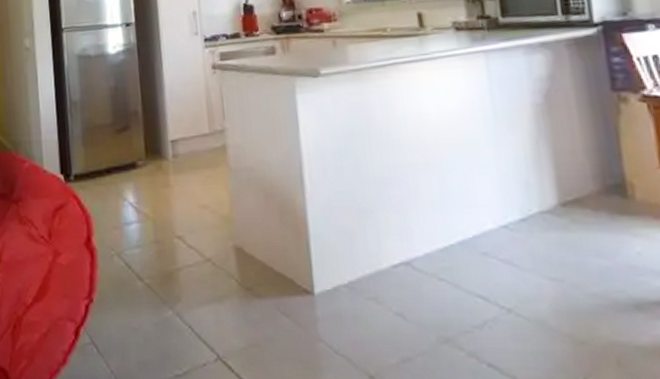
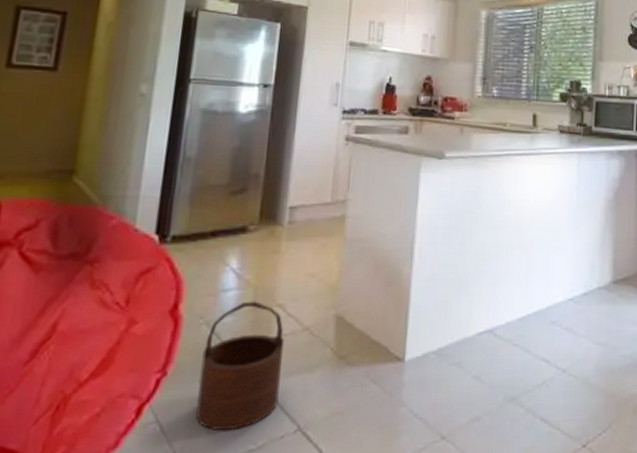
wooden bucket: none [119,233,195,356] -> present [196,301,285,431]

